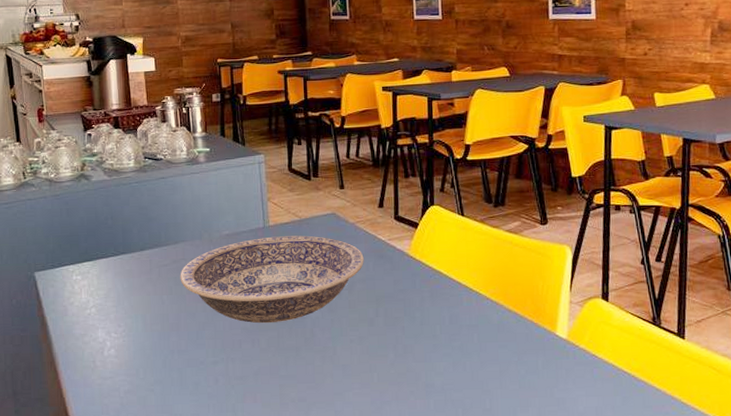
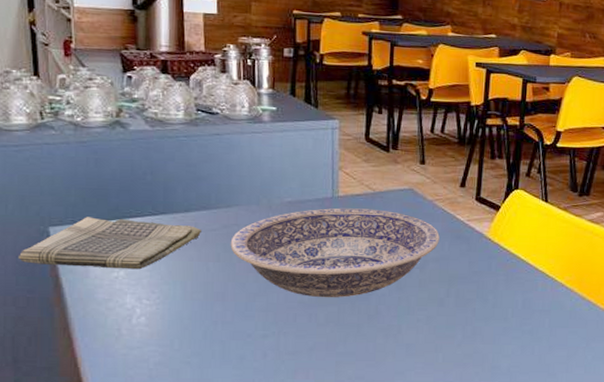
dish towel: none [12,260,155,307] -> present [17,217,201,270]

